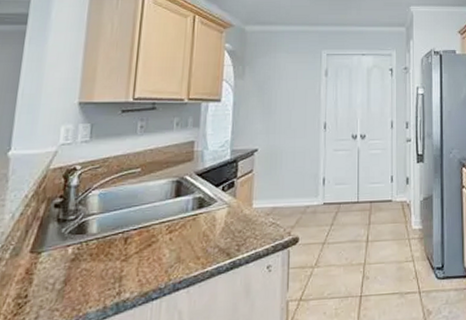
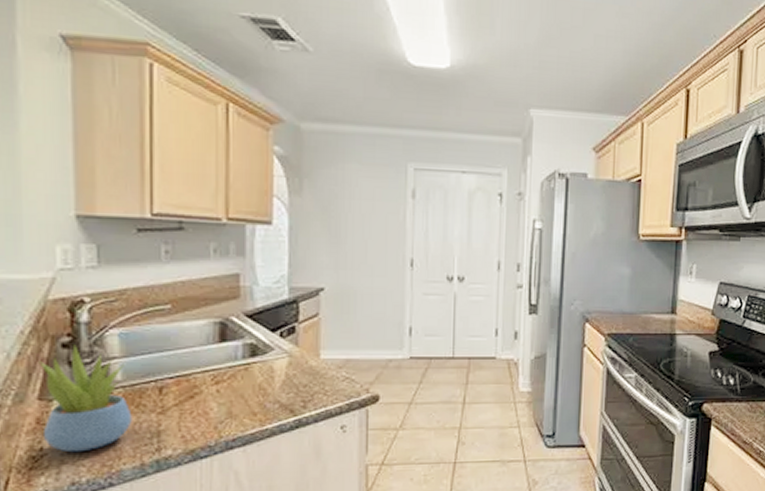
succulent plant: none [30,204,102,299] -> present [39,344,132,453]

